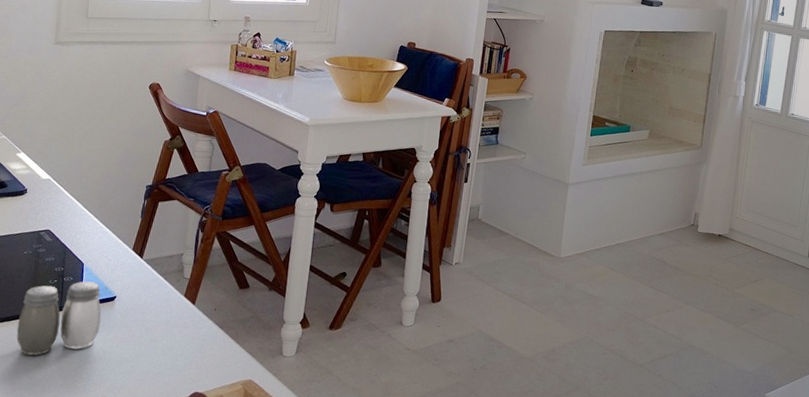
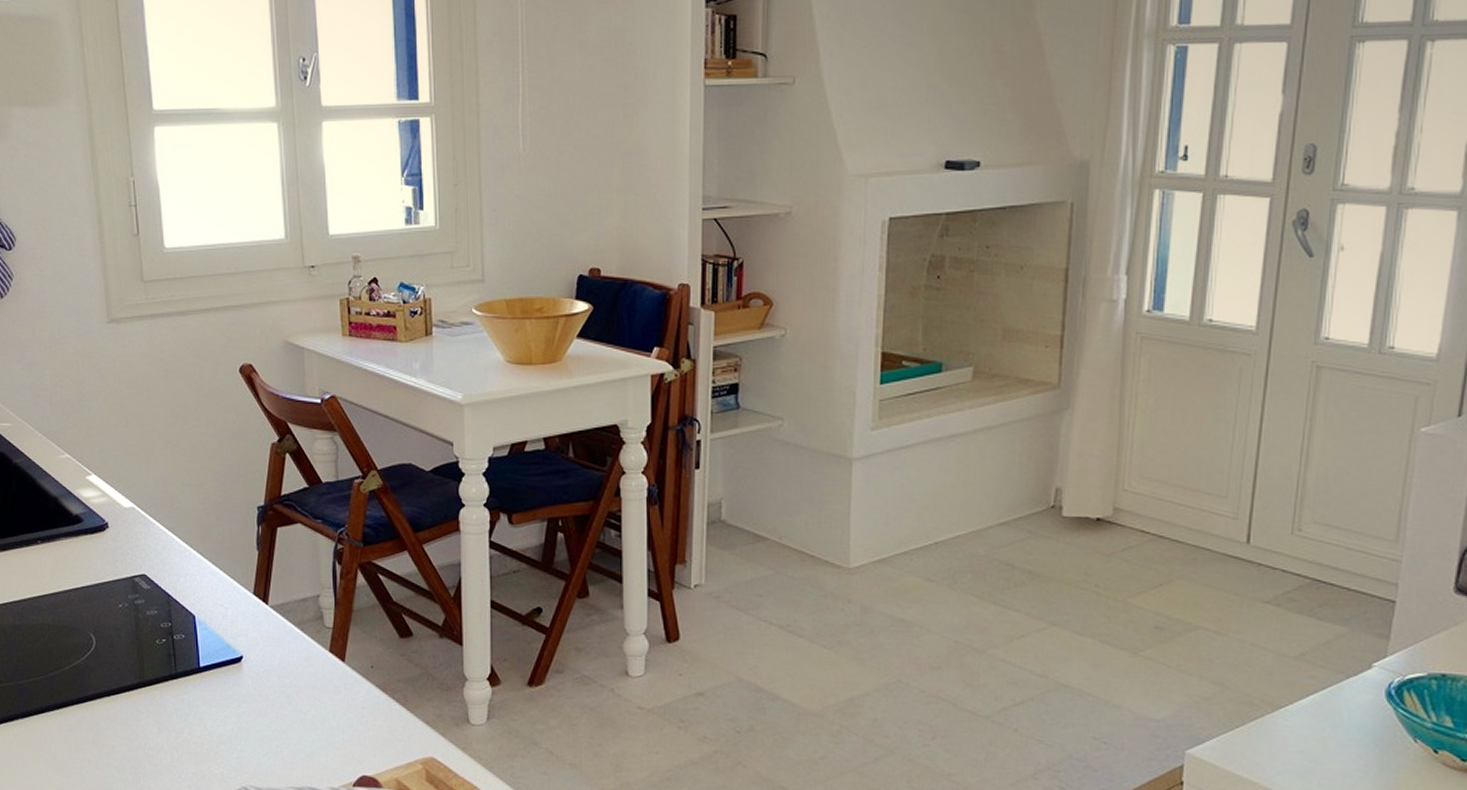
salt and pepper shaker: present [16,281,102,356] -> none [127,638,229,737]

